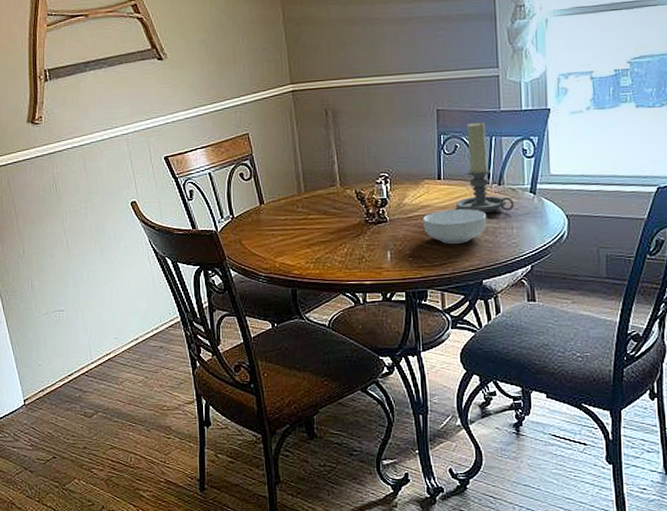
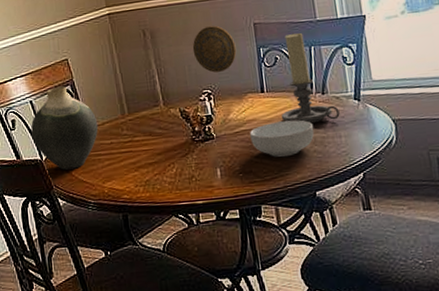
vase: none [208,160,274,242] -> present [31,86,99,170]
decorative plate: none [373,110,417,157] -> present [192,25,237,73]

